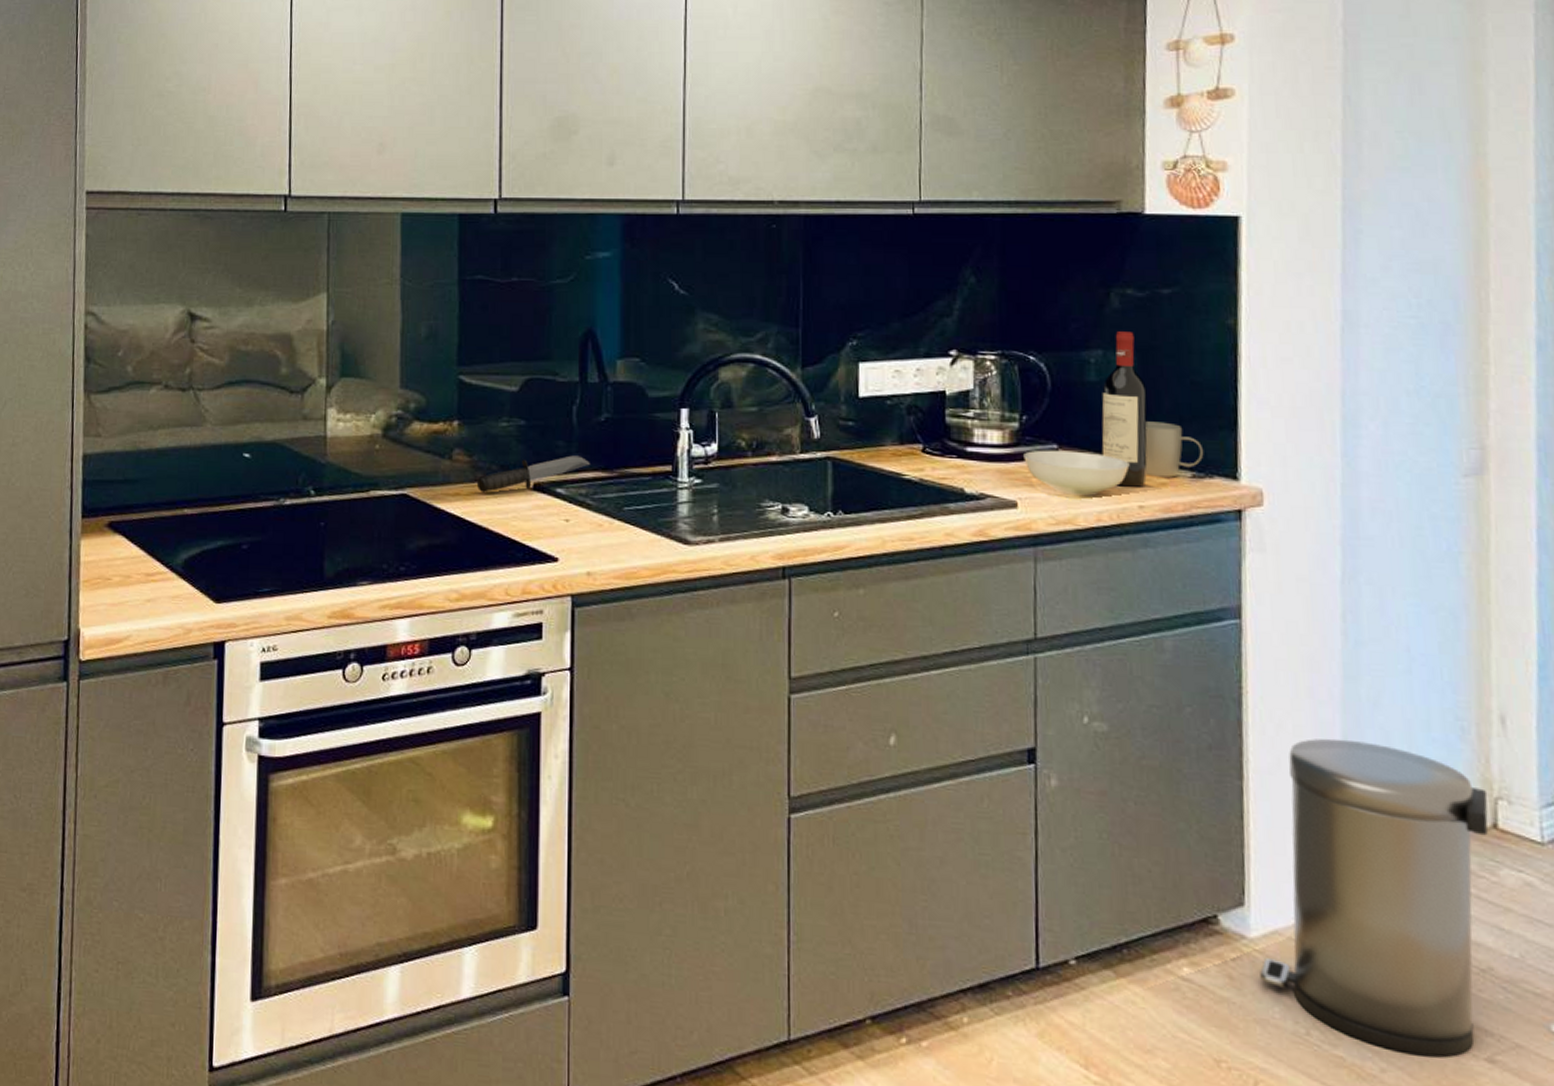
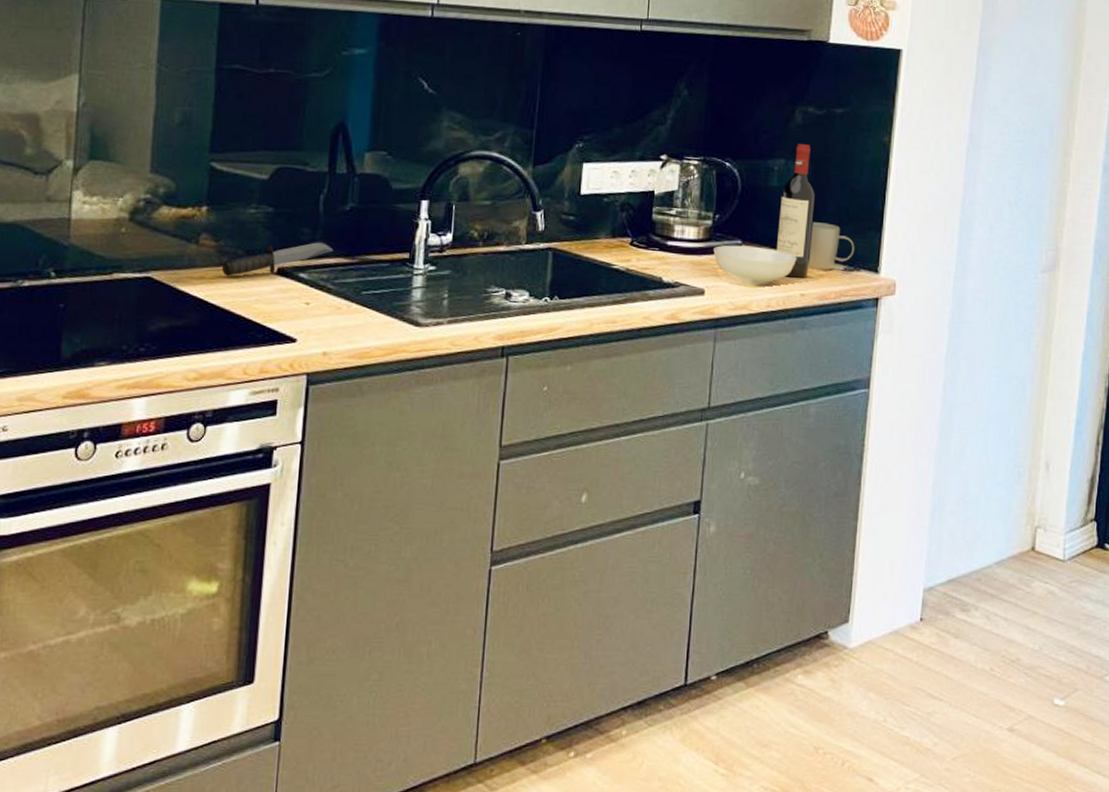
pedal bin: present [1260,738,1488,1058] -> none [855,484,1031,731]

